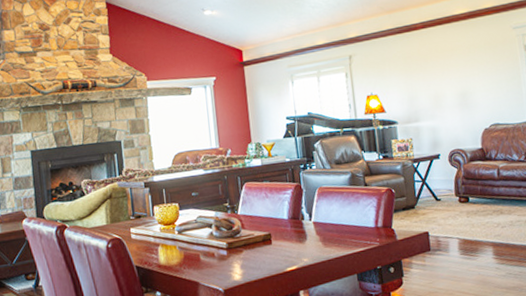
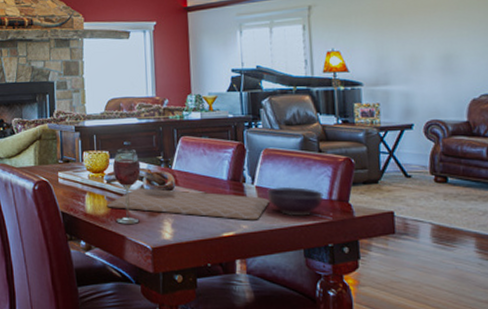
placemat: none [179,231,327,257] -> present [106,188,271,220]
wineglass: none [182,198,211,271] -> present [112,148,141,224]
bowl: none [323,218,371,245] -> present [267,186,324,216]

